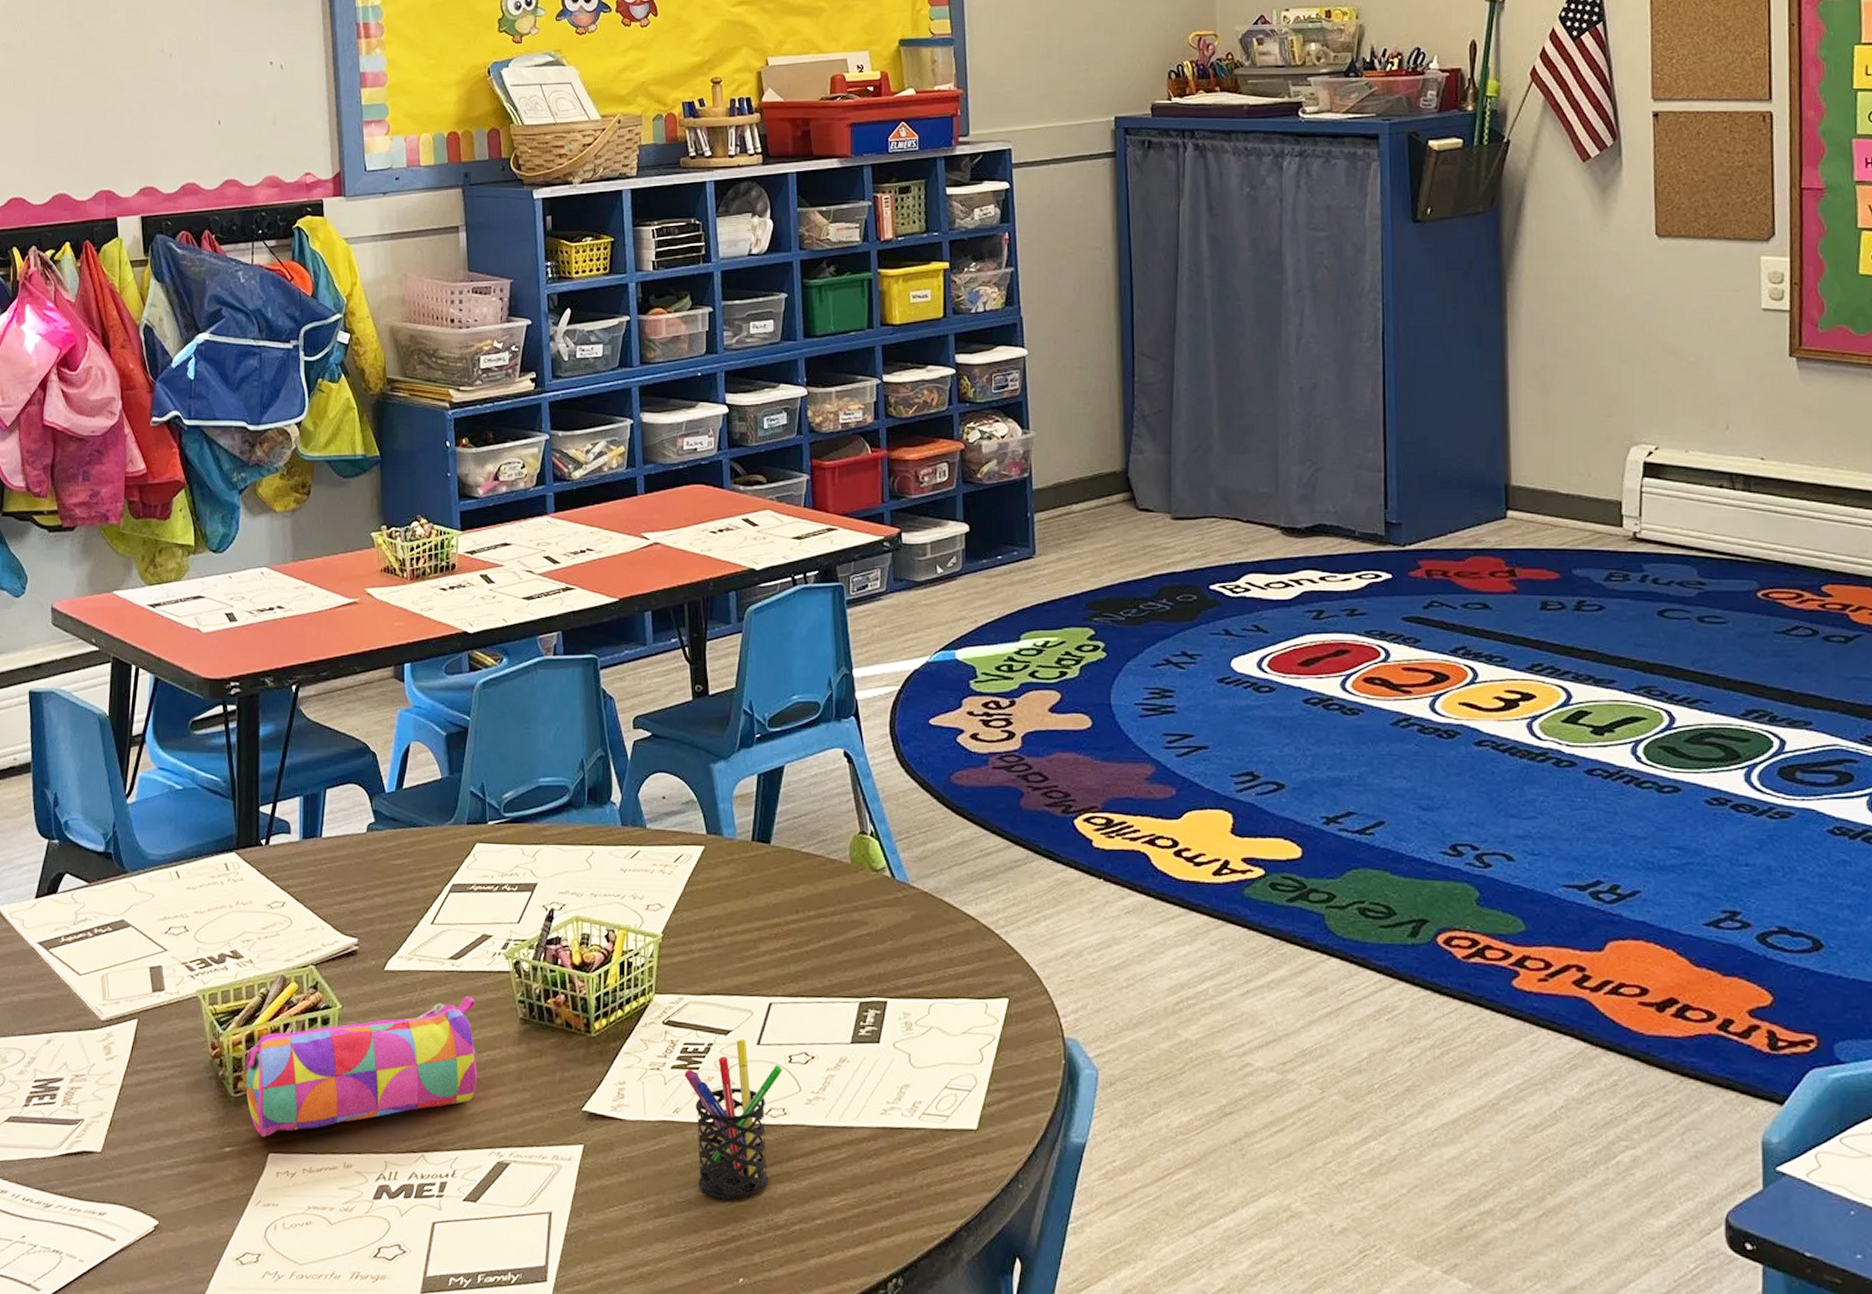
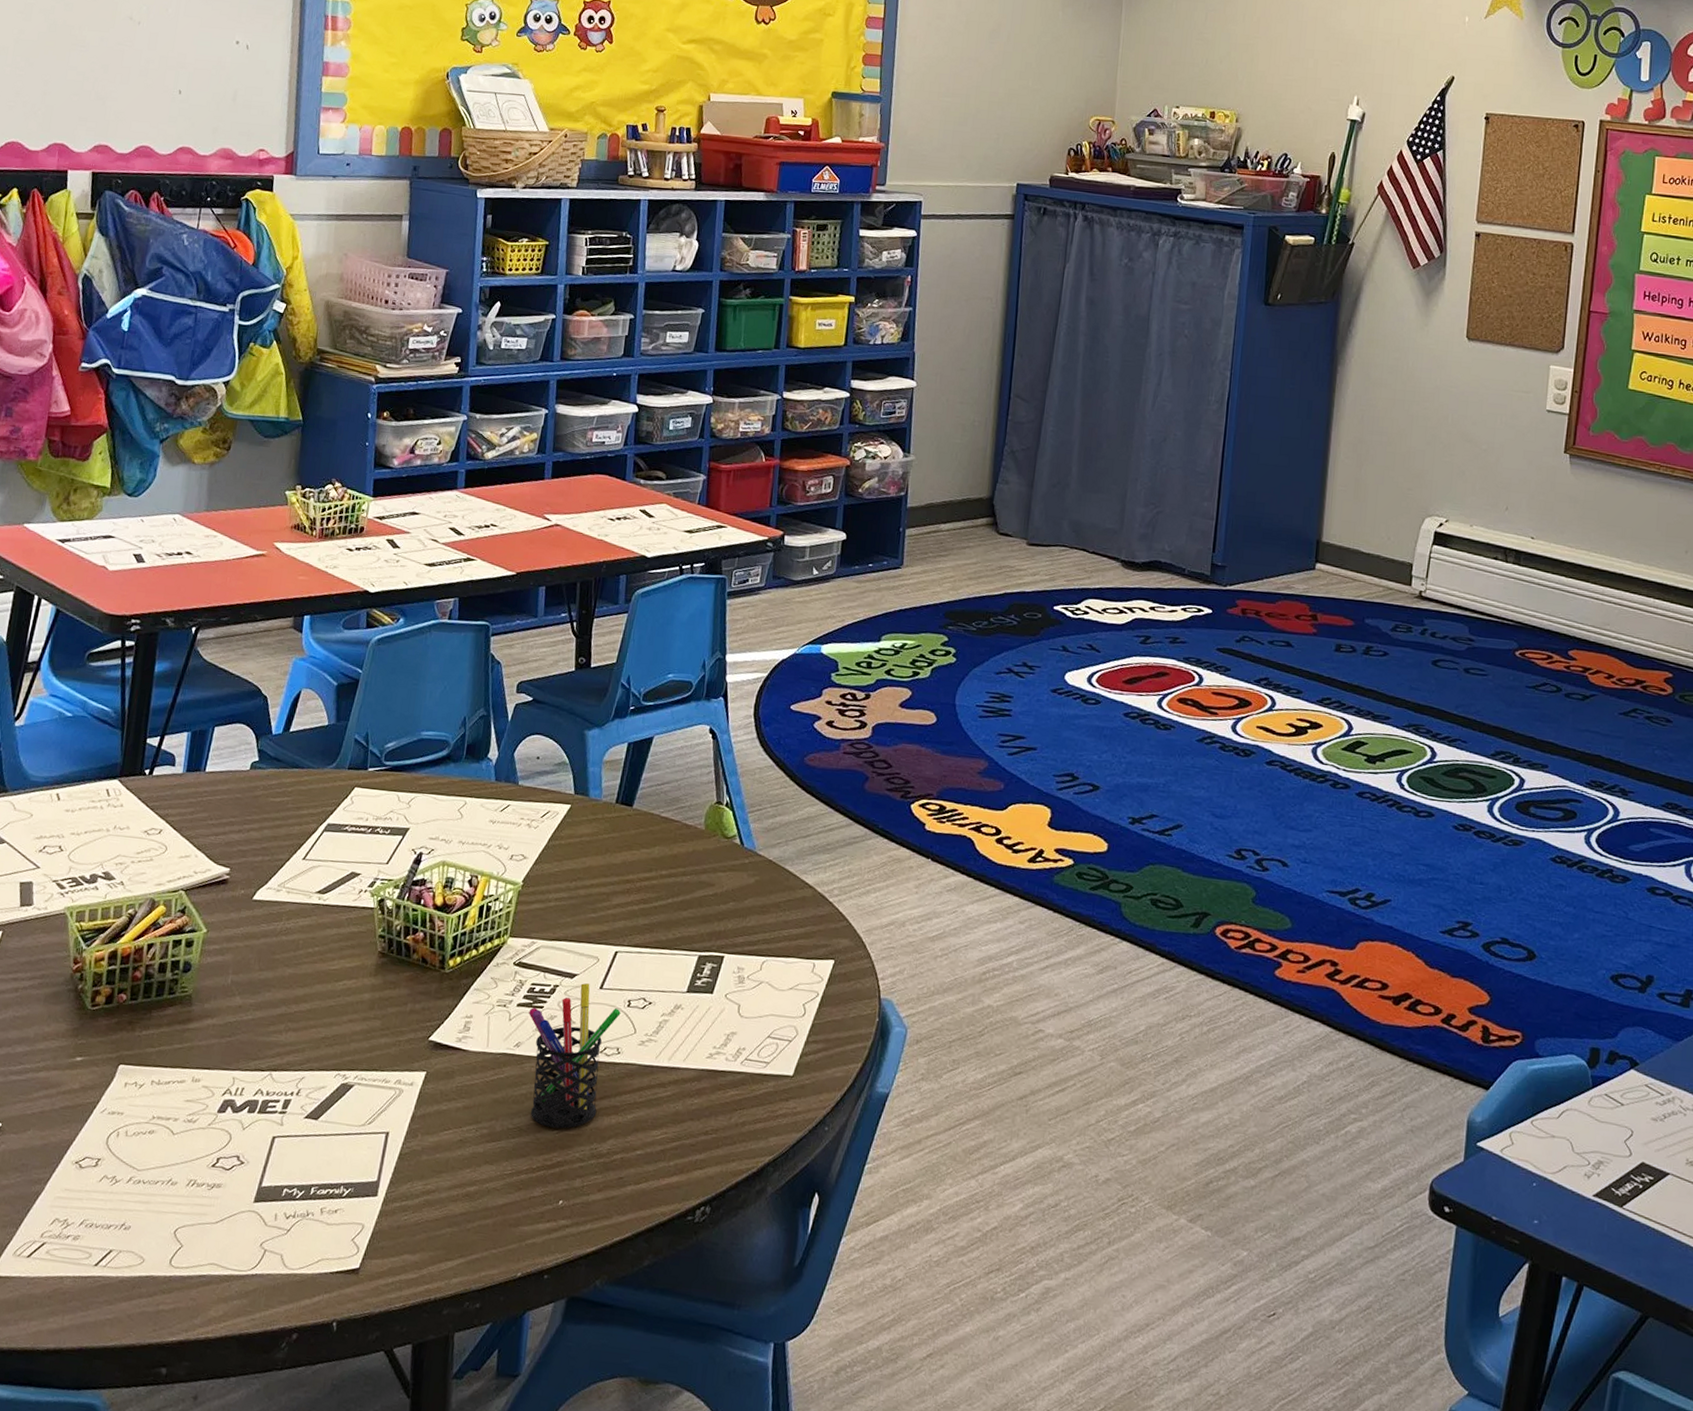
pencil case: present [246,995,477,1137] -> none [103,928,338,1049]

